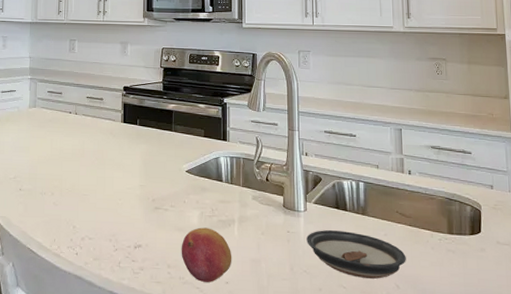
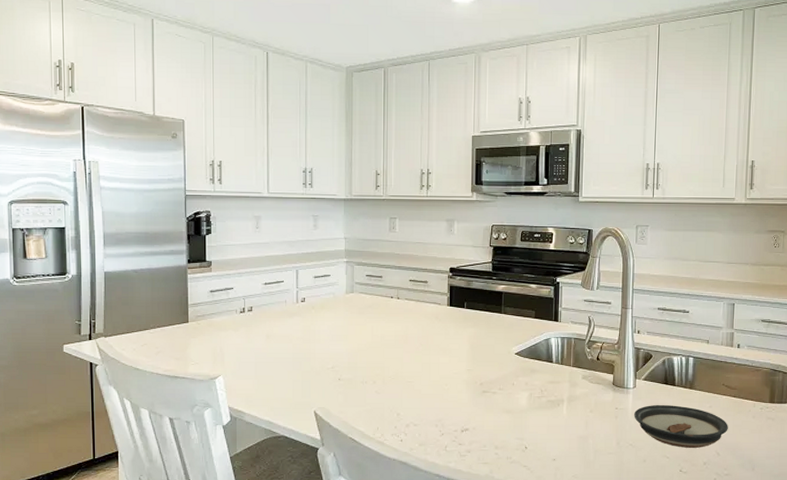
fruit: present [181,227,232,282] -> none [509,408,560,460]

